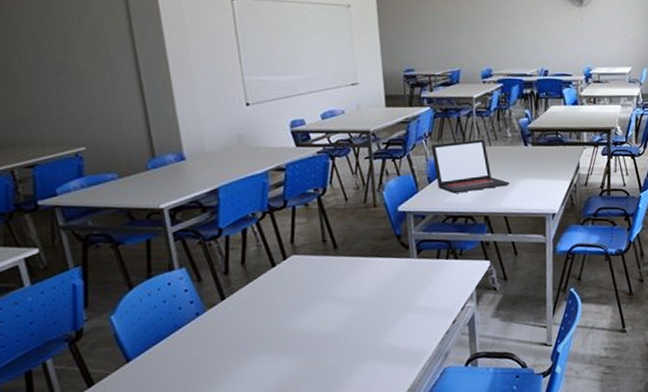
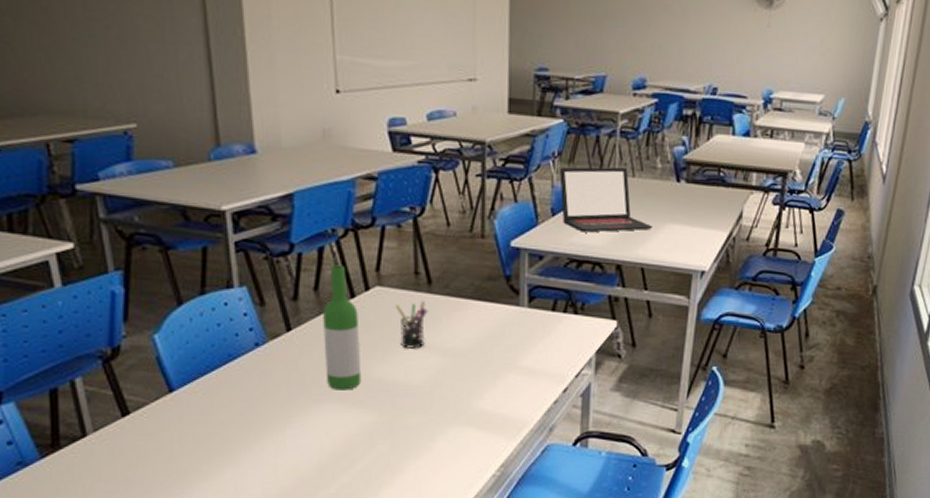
wine bottle: none [250,241,287,344] -> present [323,265,362,391]
pen holder: none [310,263,337,303] -> present [396,301,428,349]

